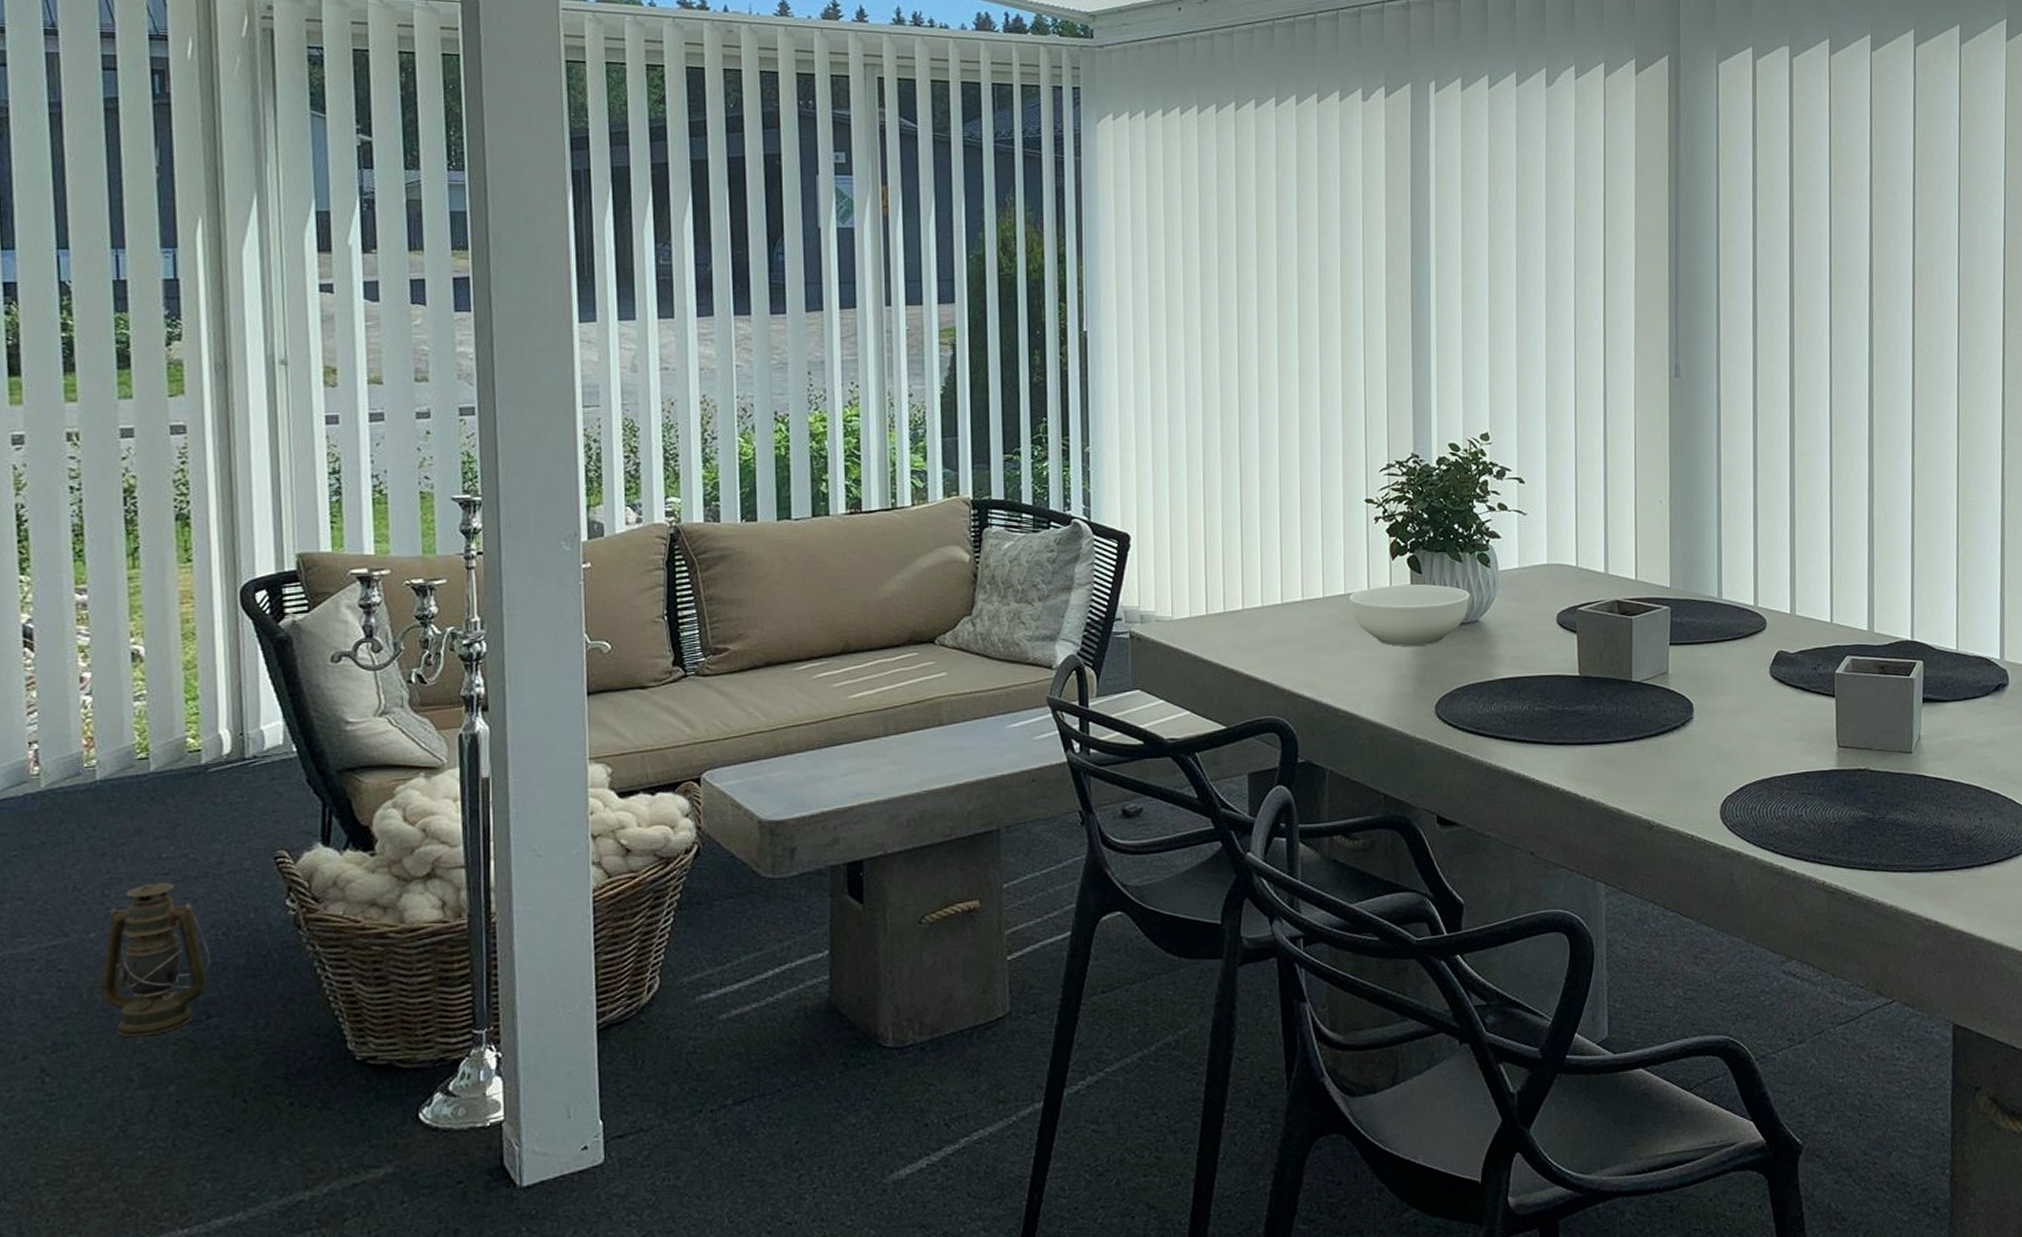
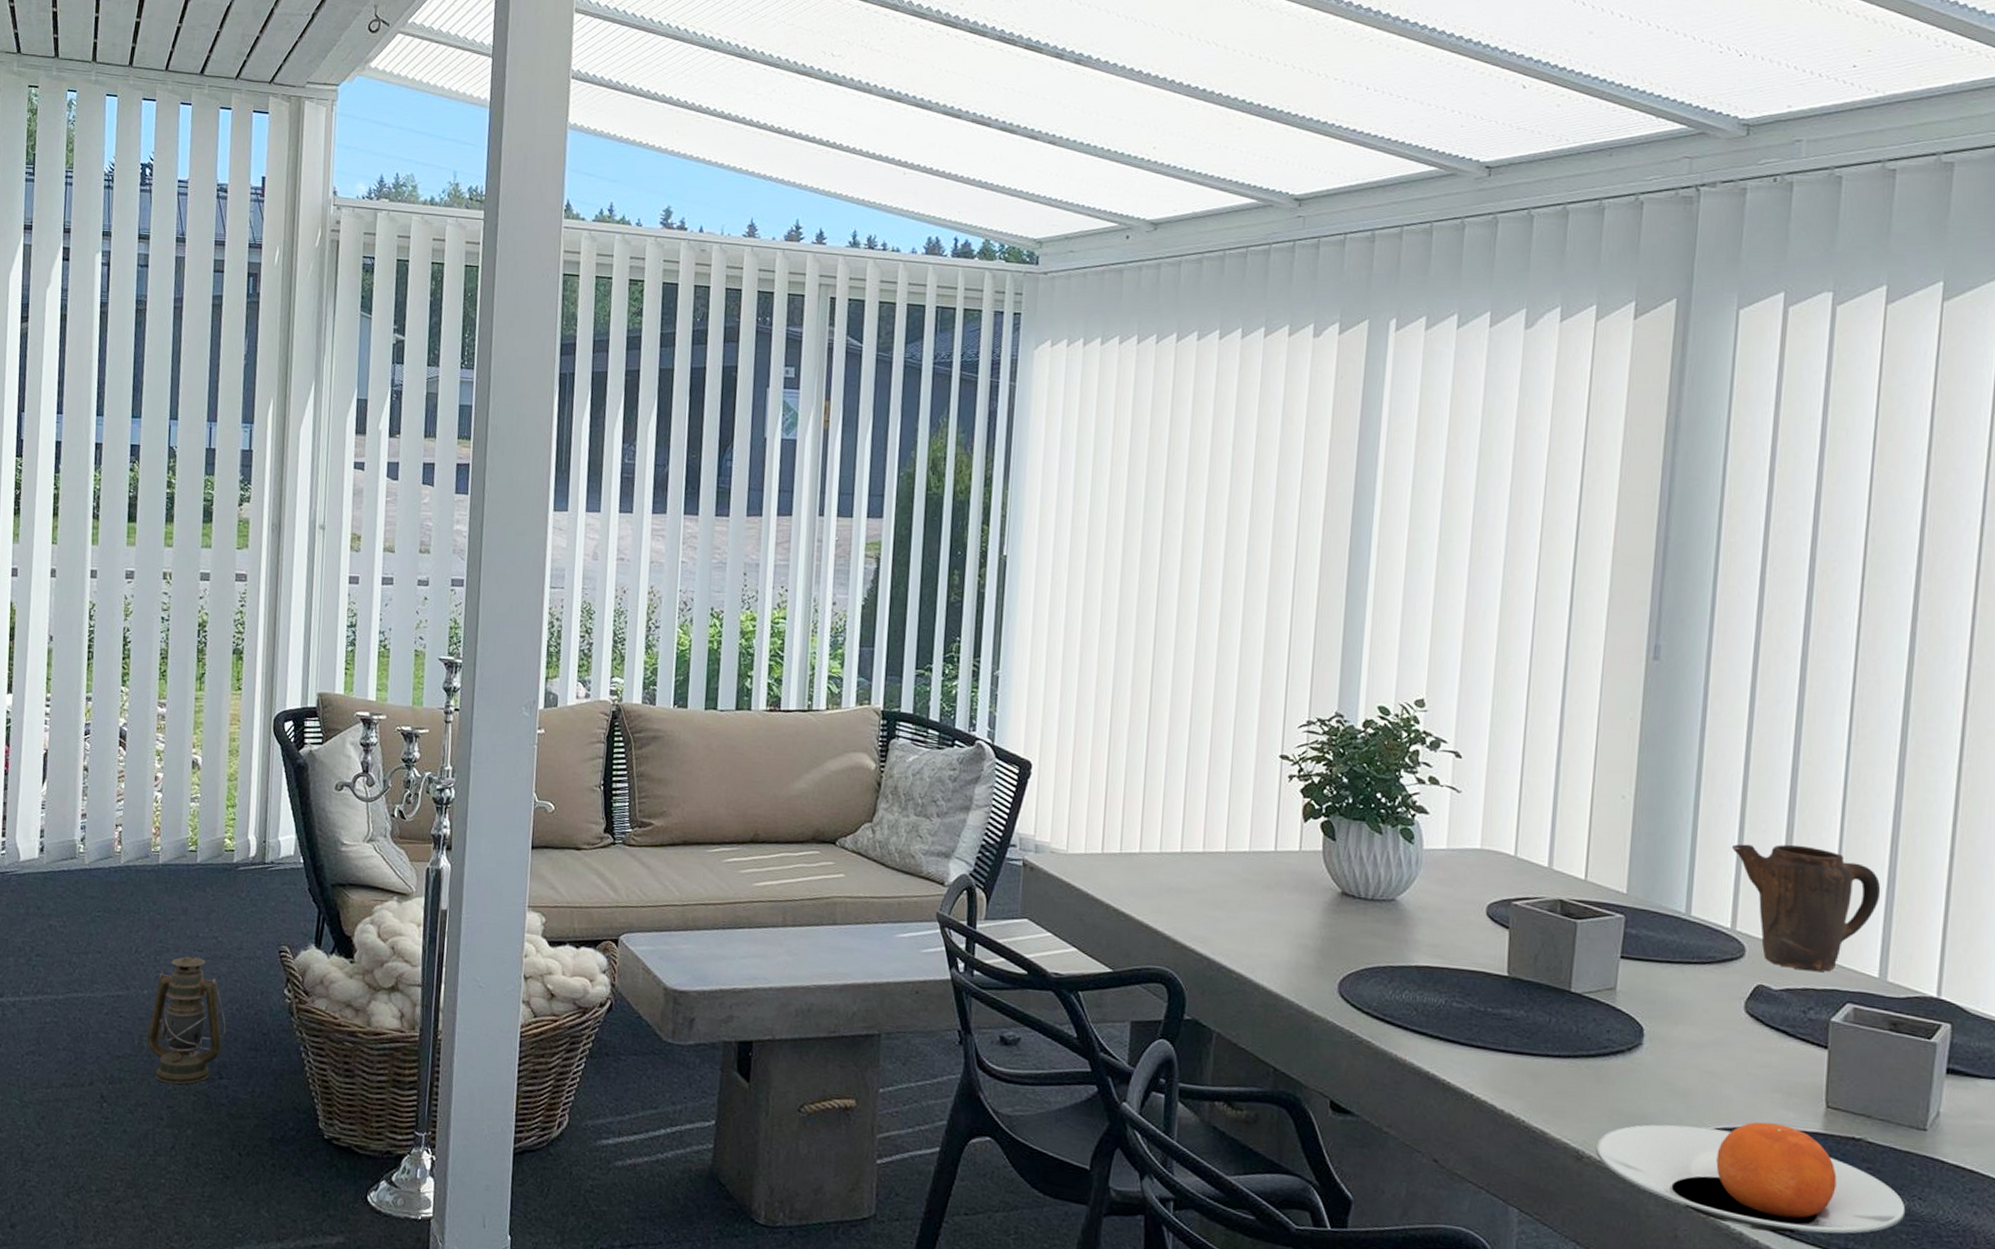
bowl: present [1349,584,1470,647] -> none [1253,848,1388,918]
plate: none [1662,768,1903,863] -> present [1595,1122,1906,1234]
pitcher: none [1748,526,1864,633] -> present [1731,844,1881,972]

